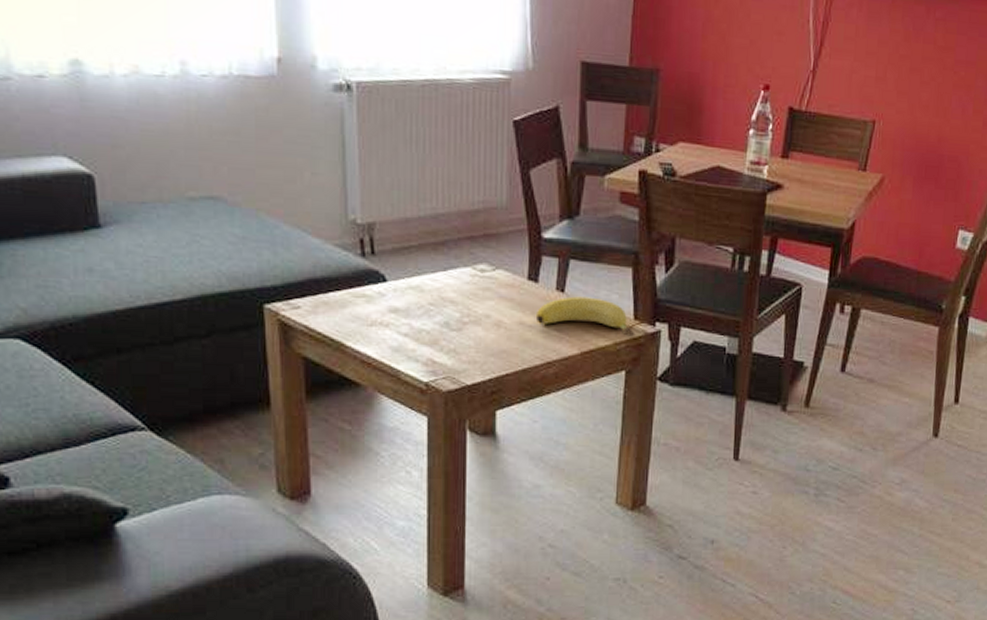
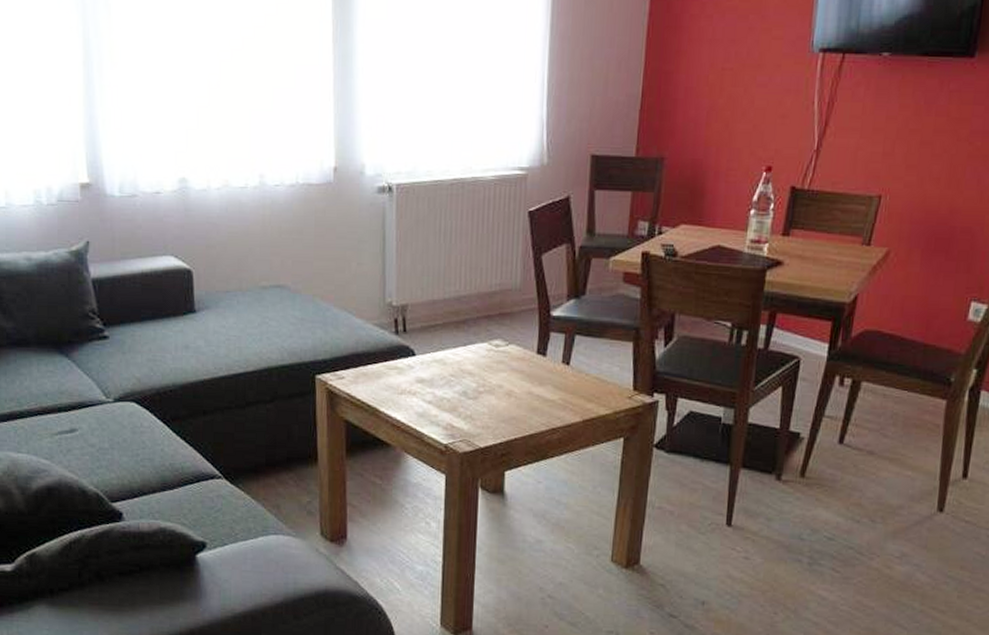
banana: present [535,296,635,337] -> none [542,369,634,406]

